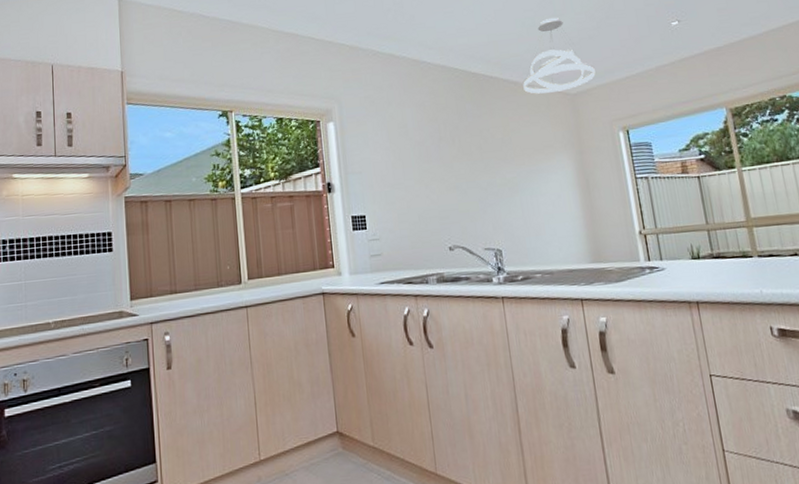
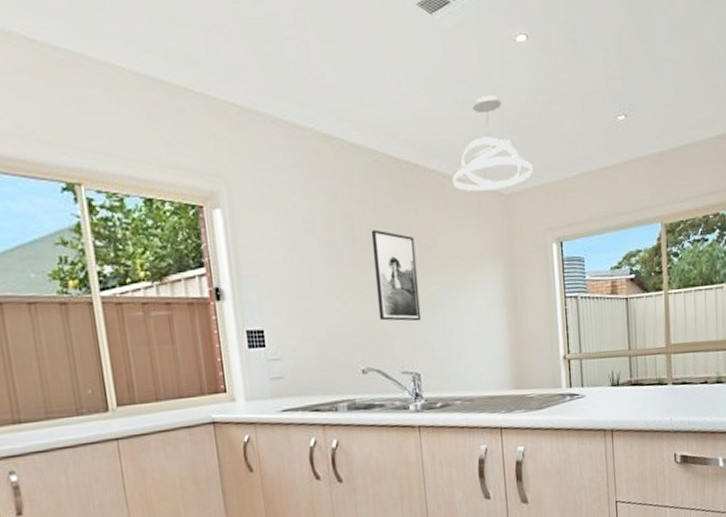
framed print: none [454,130,501,205] -> present [371,229,422,321]

